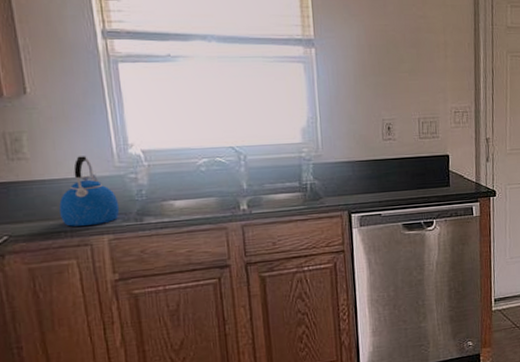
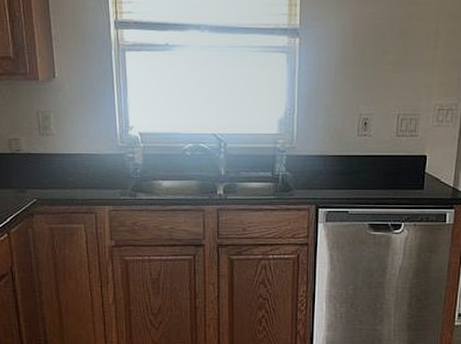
kettle: present [59,156,120,227] -> none [74,135,119,196]

